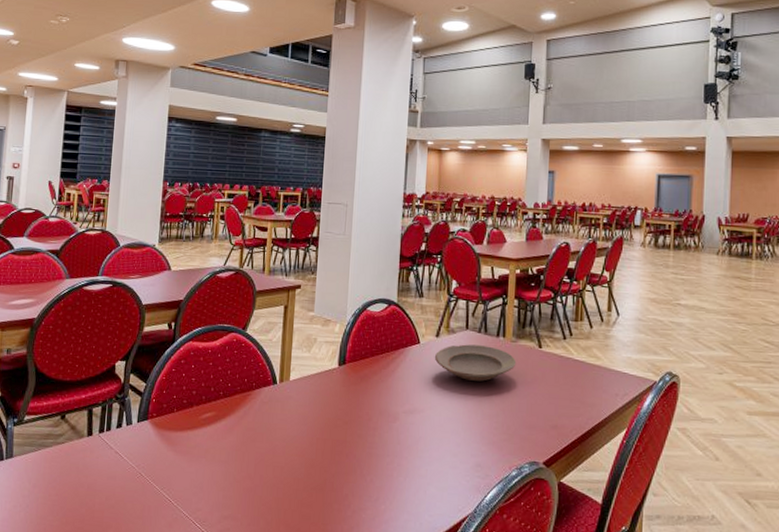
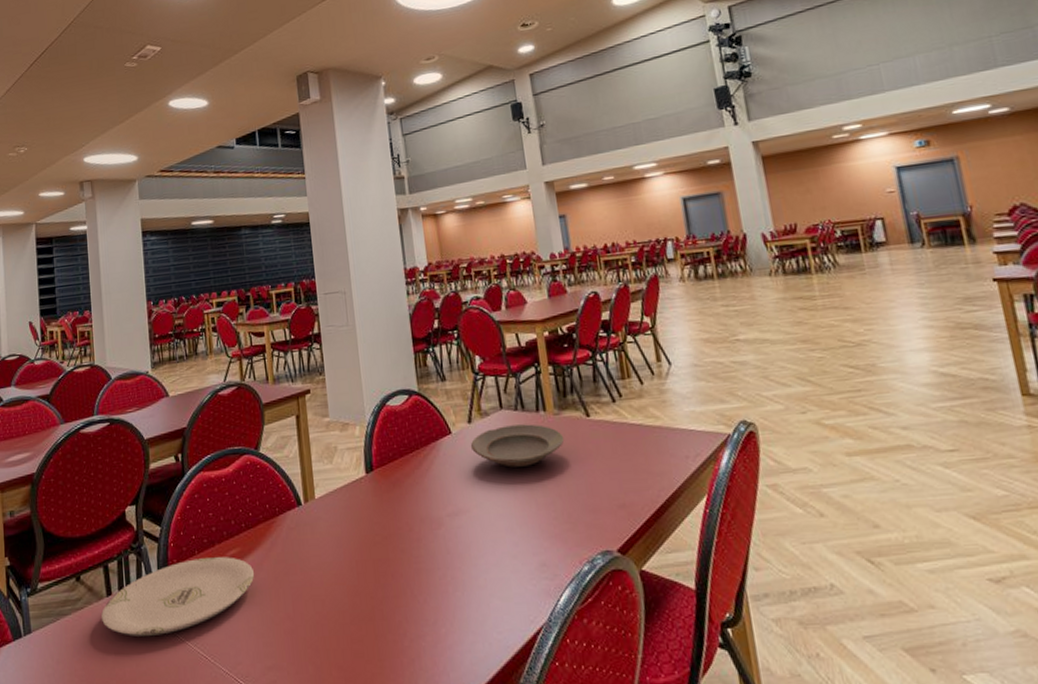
plate: none [80,415,224,476] -> present [101,557,254,636]

